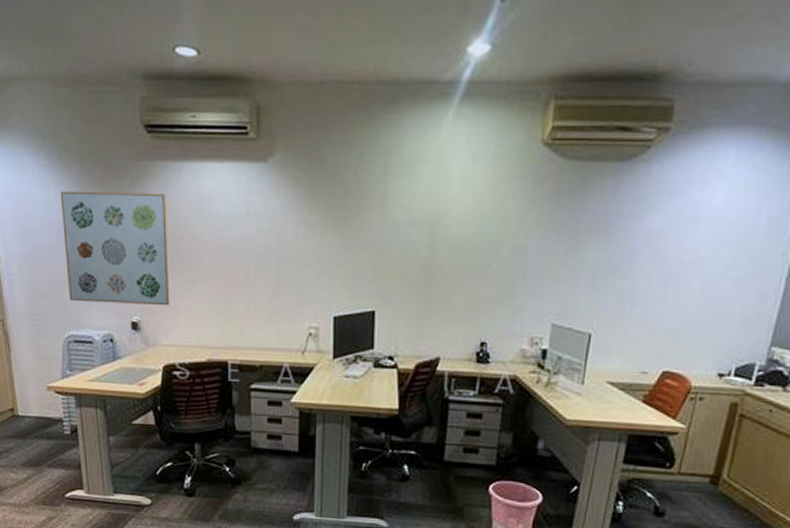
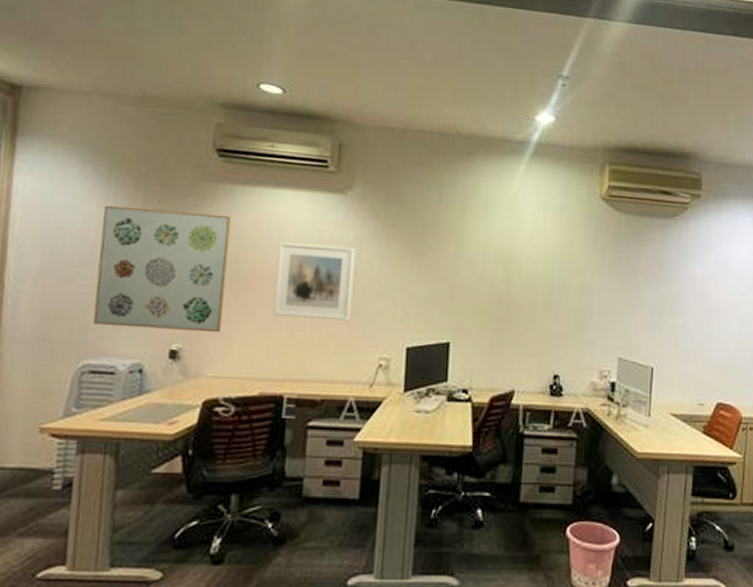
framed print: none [210,217,281,292] -> present [273,242,356,321]

